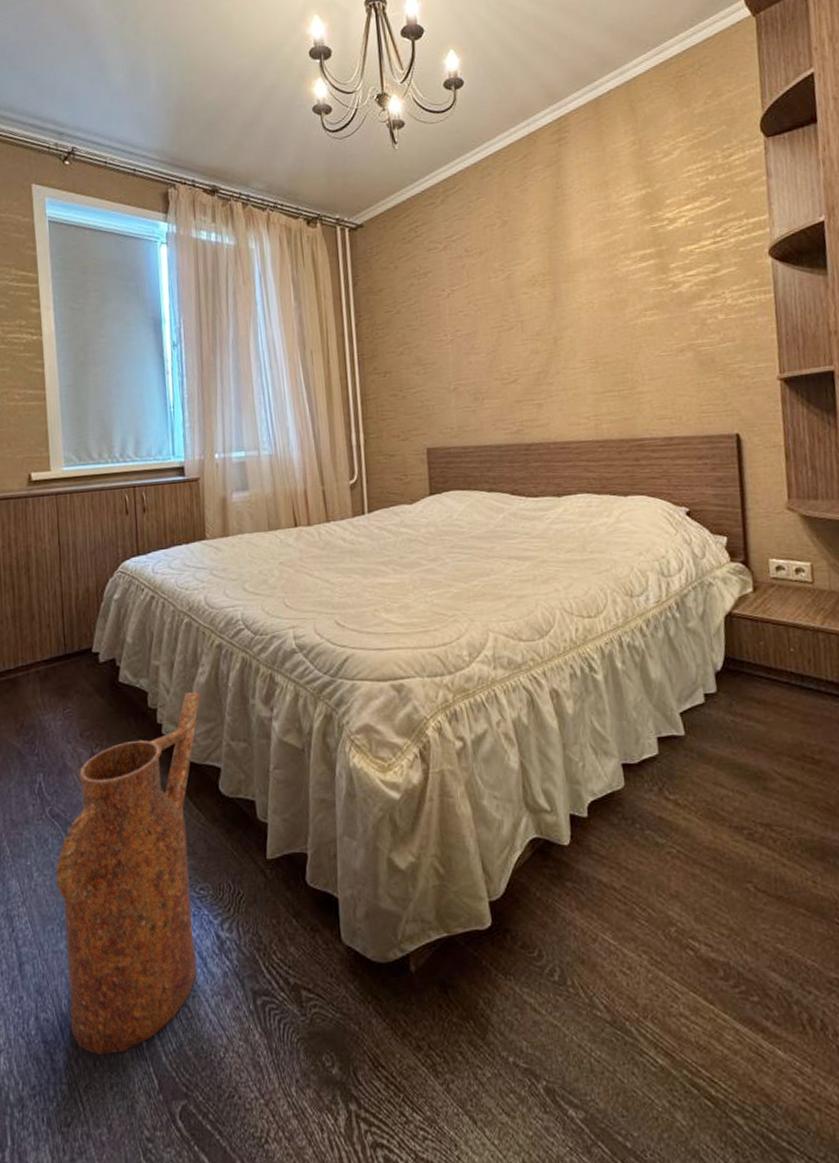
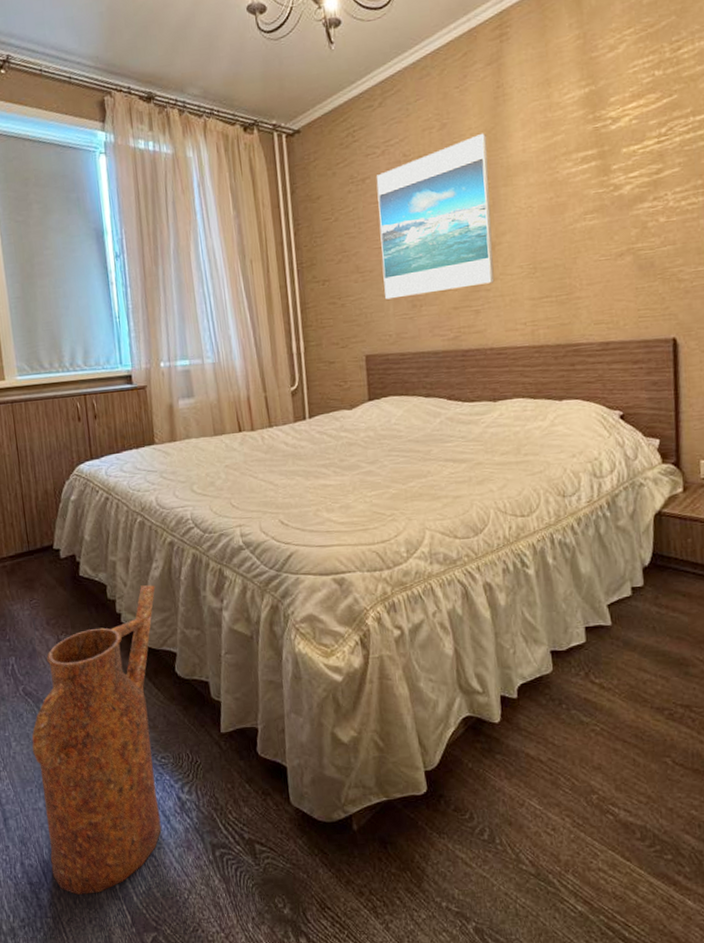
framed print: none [438,230,557,392] -> present [376,133,495,300]

